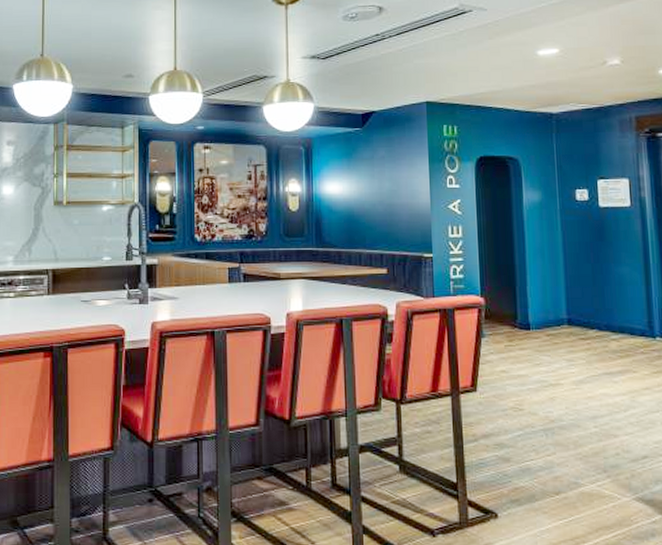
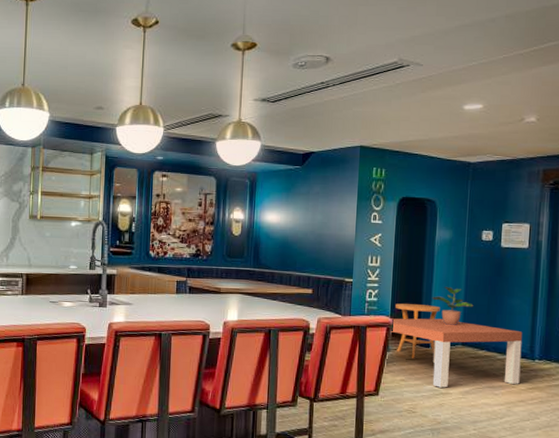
coffee table: none [481,295,642,378] -> present [390,318,523,388]
side table: none [485,279,538,345] -> present [395,303,440,359]
potted plant: none [526,256,576,302] -> present [431,286,474,325]

